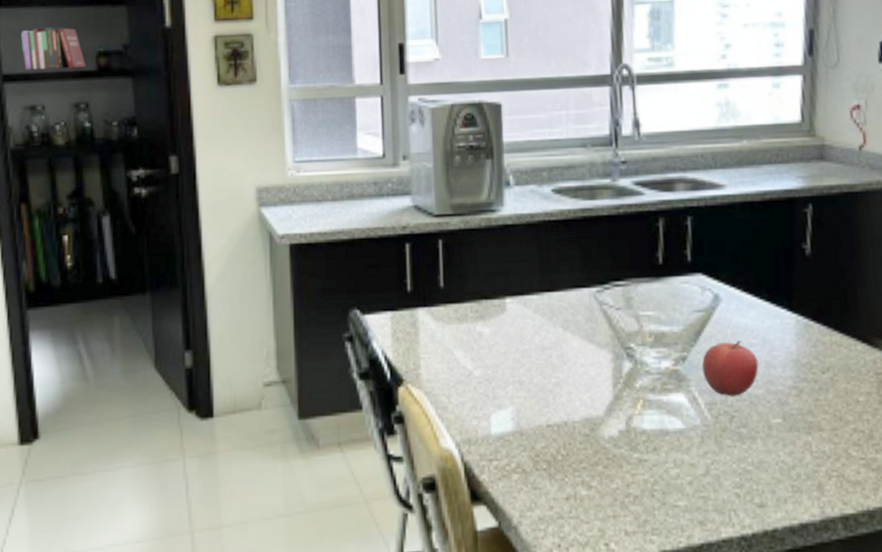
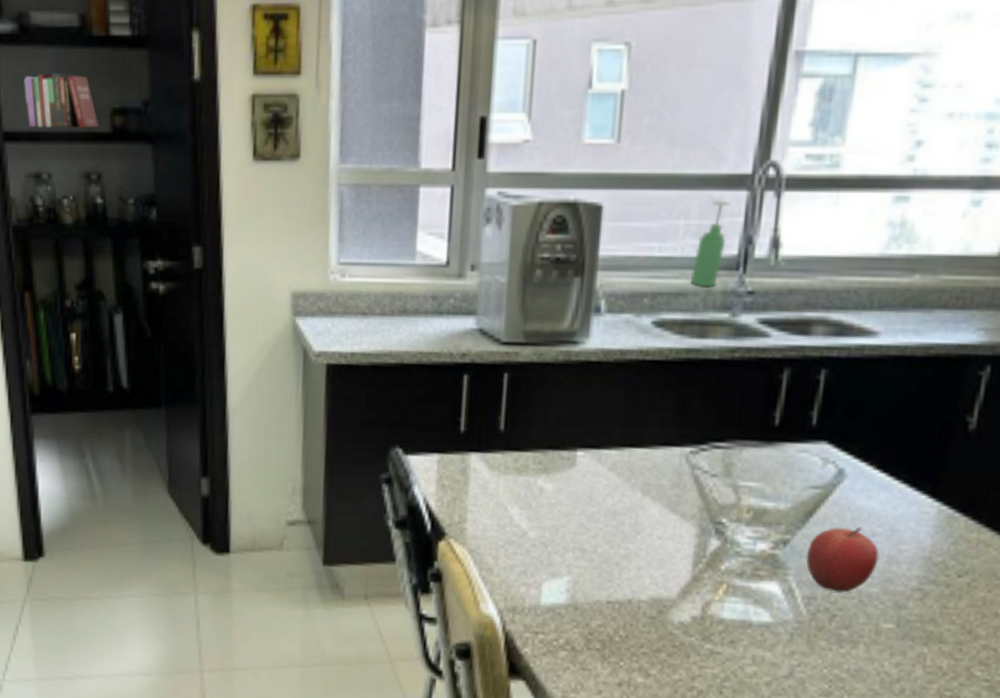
soap dispenser: none [576,94,599,161] -> present [690,200,731,288]

